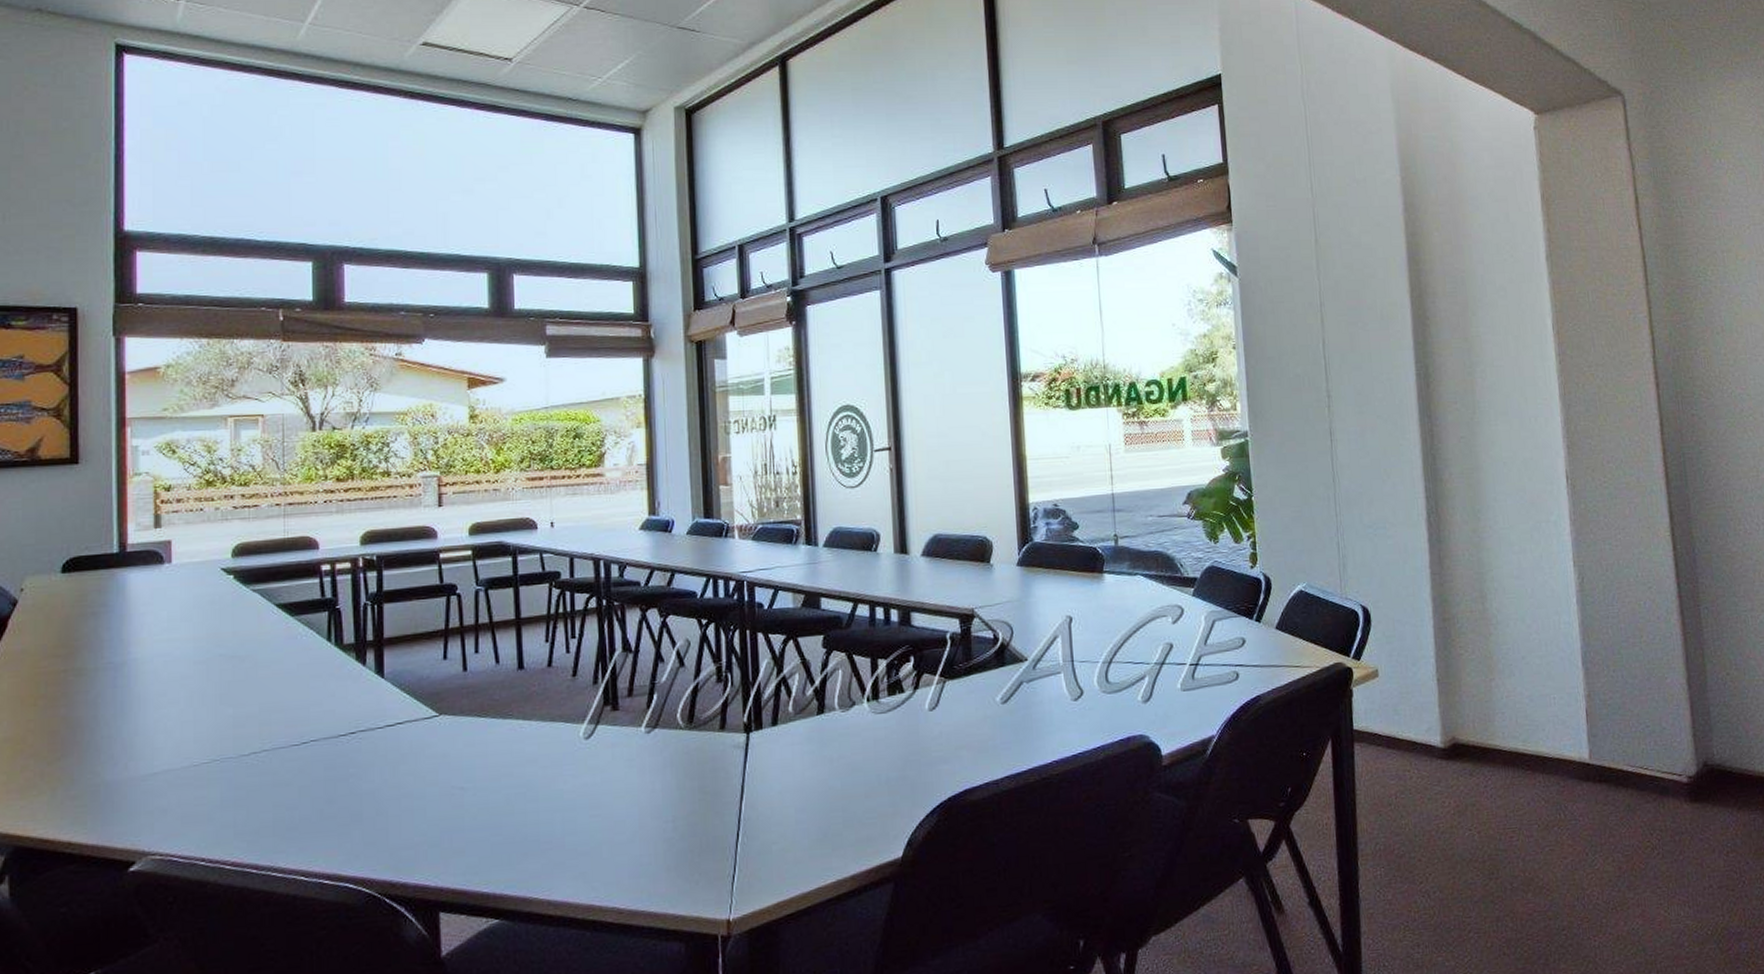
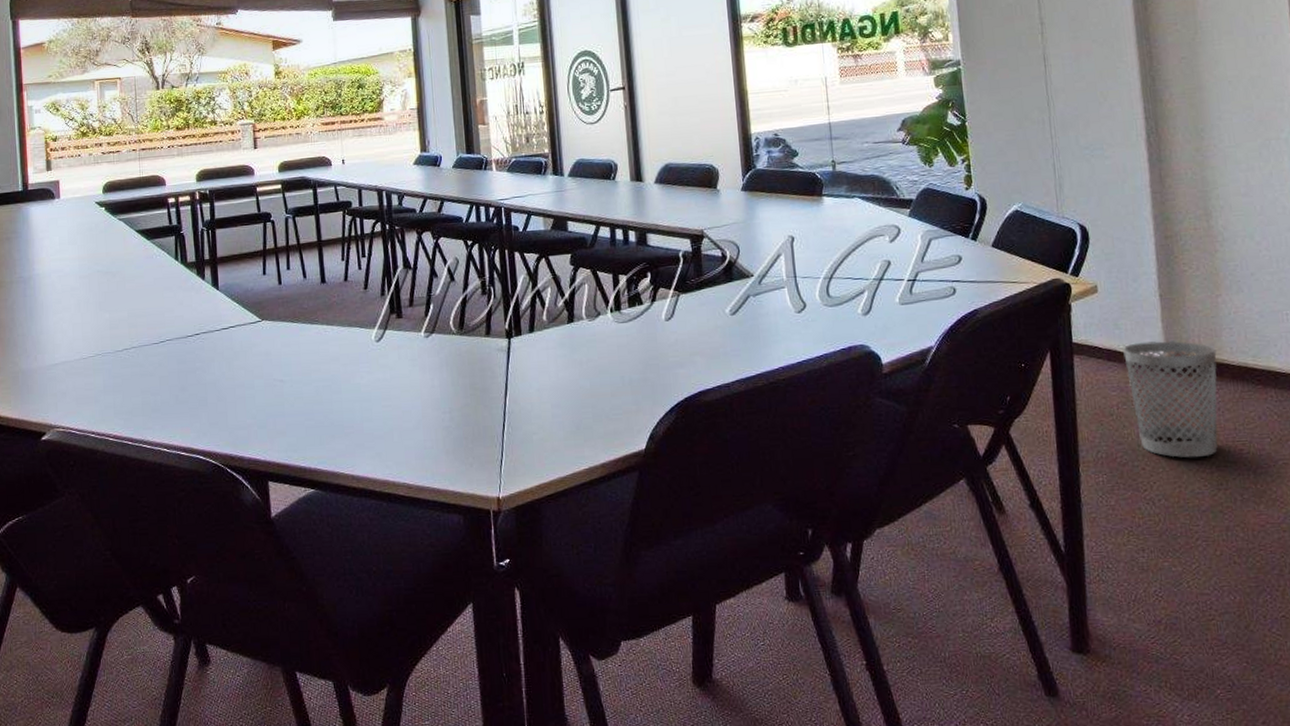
wastebasket: none [1402,726,1490,848] -> present [1123,341,1218,458]

